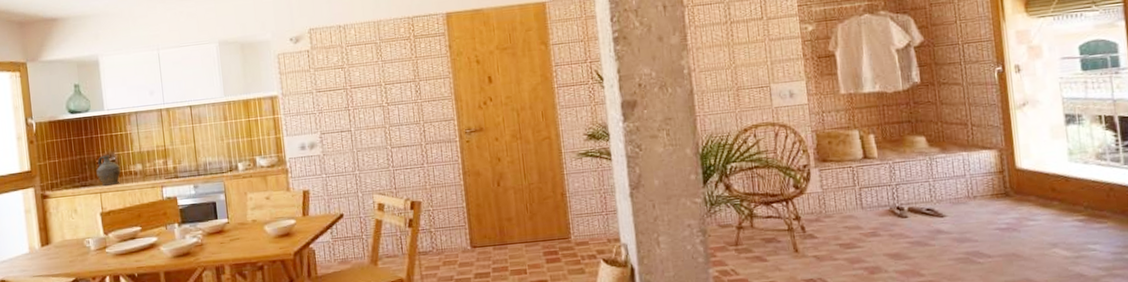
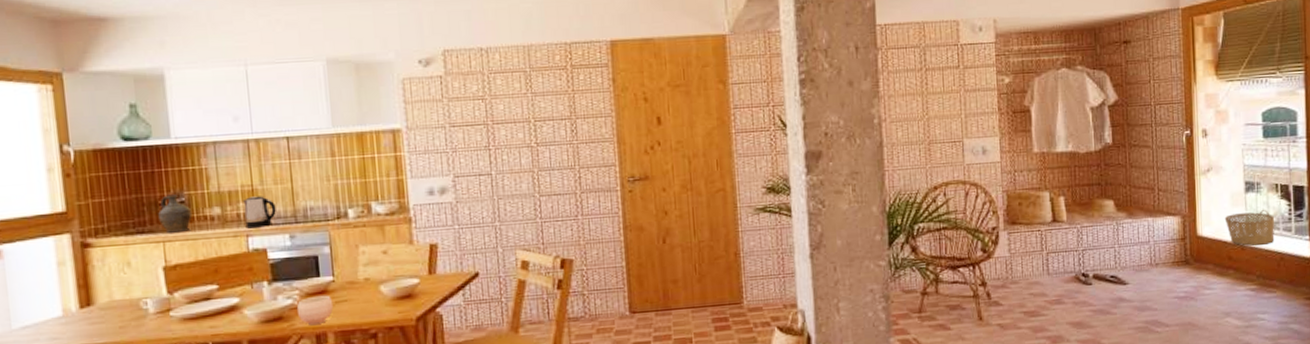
kettle: none [158,154,183,181] -> present [243,196,276,229]
cup: none [200,234,229,260] -> present [296,295,334,326]
basket: none [1044,140,1102,177] -> present [1224,209,1275,246]

